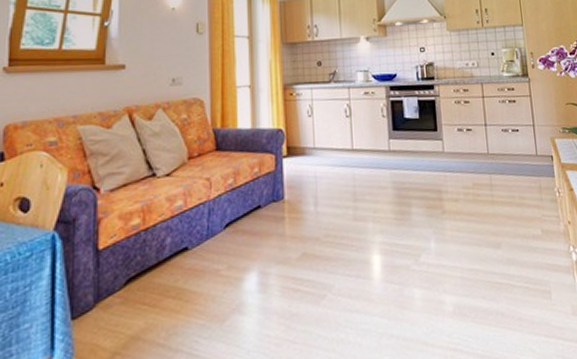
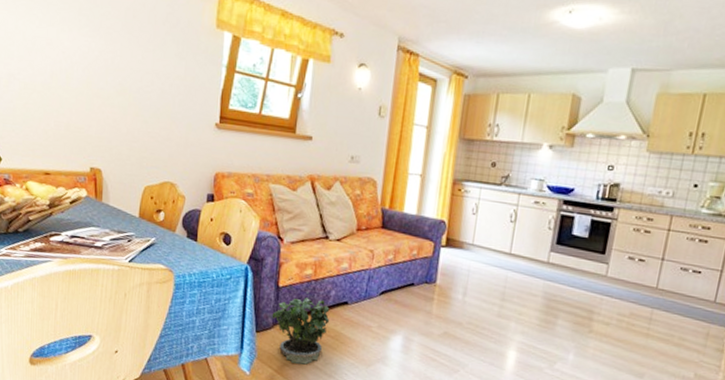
potted plant: none [92,246,167,348] -> present [272,291,330,365]

